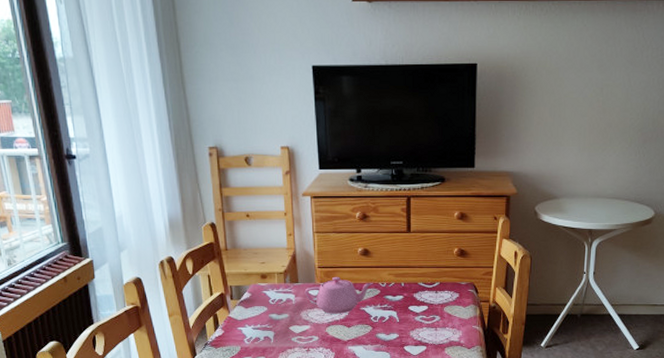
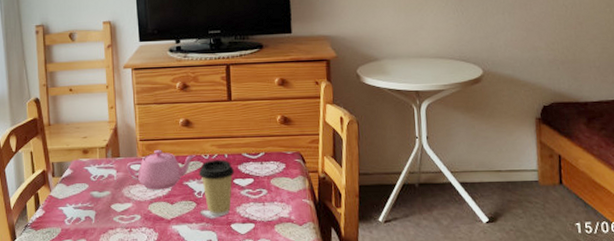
coffee cup: none [375,288,411,340] -> present [198,159,235,217]

